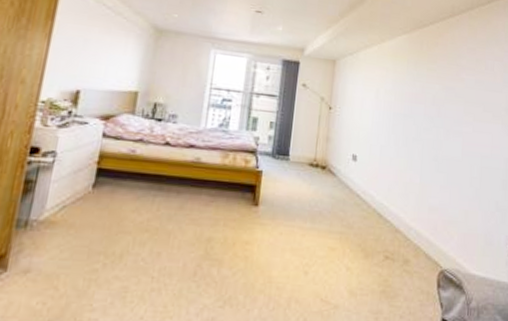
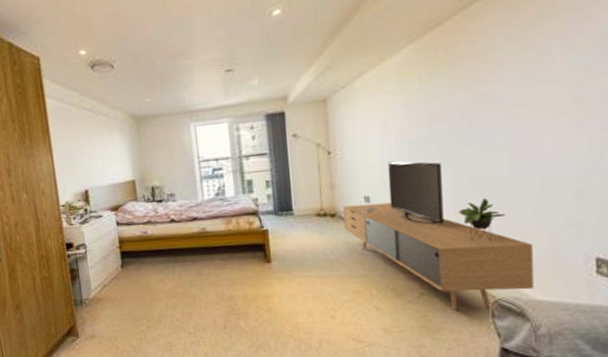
media console: none [331,127,472,280] -> present [343,161,533,310]

